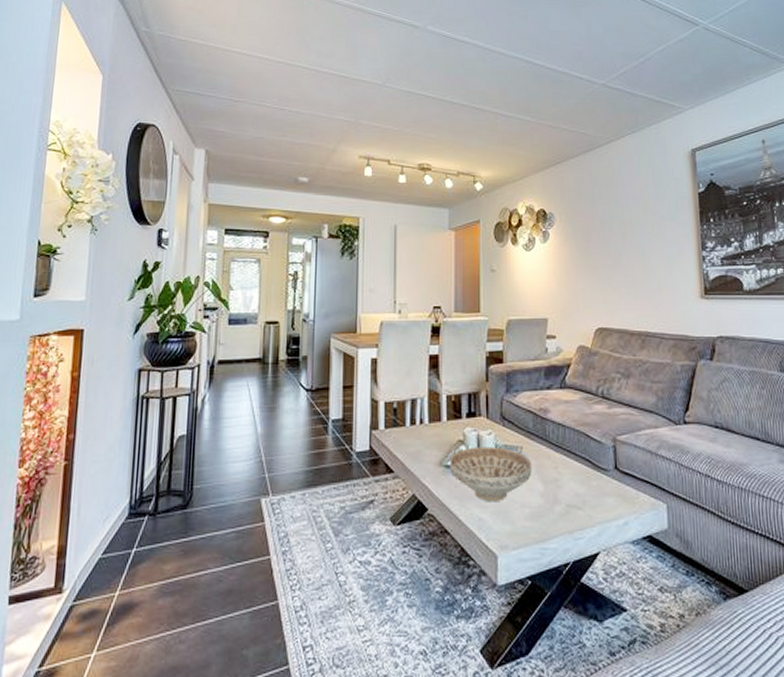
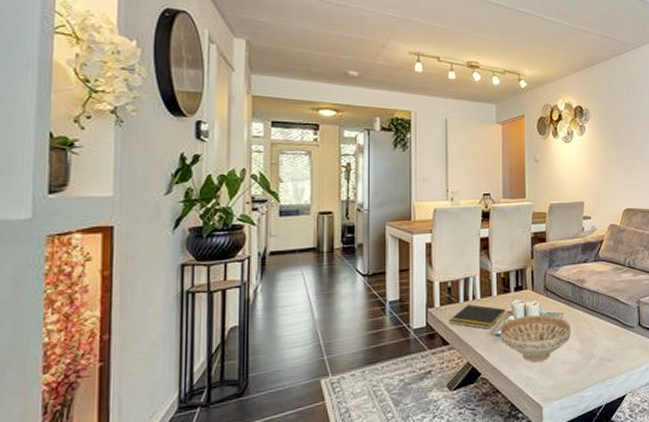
notepad: none [393,430,457,459] -> present [448,304,506,330]

